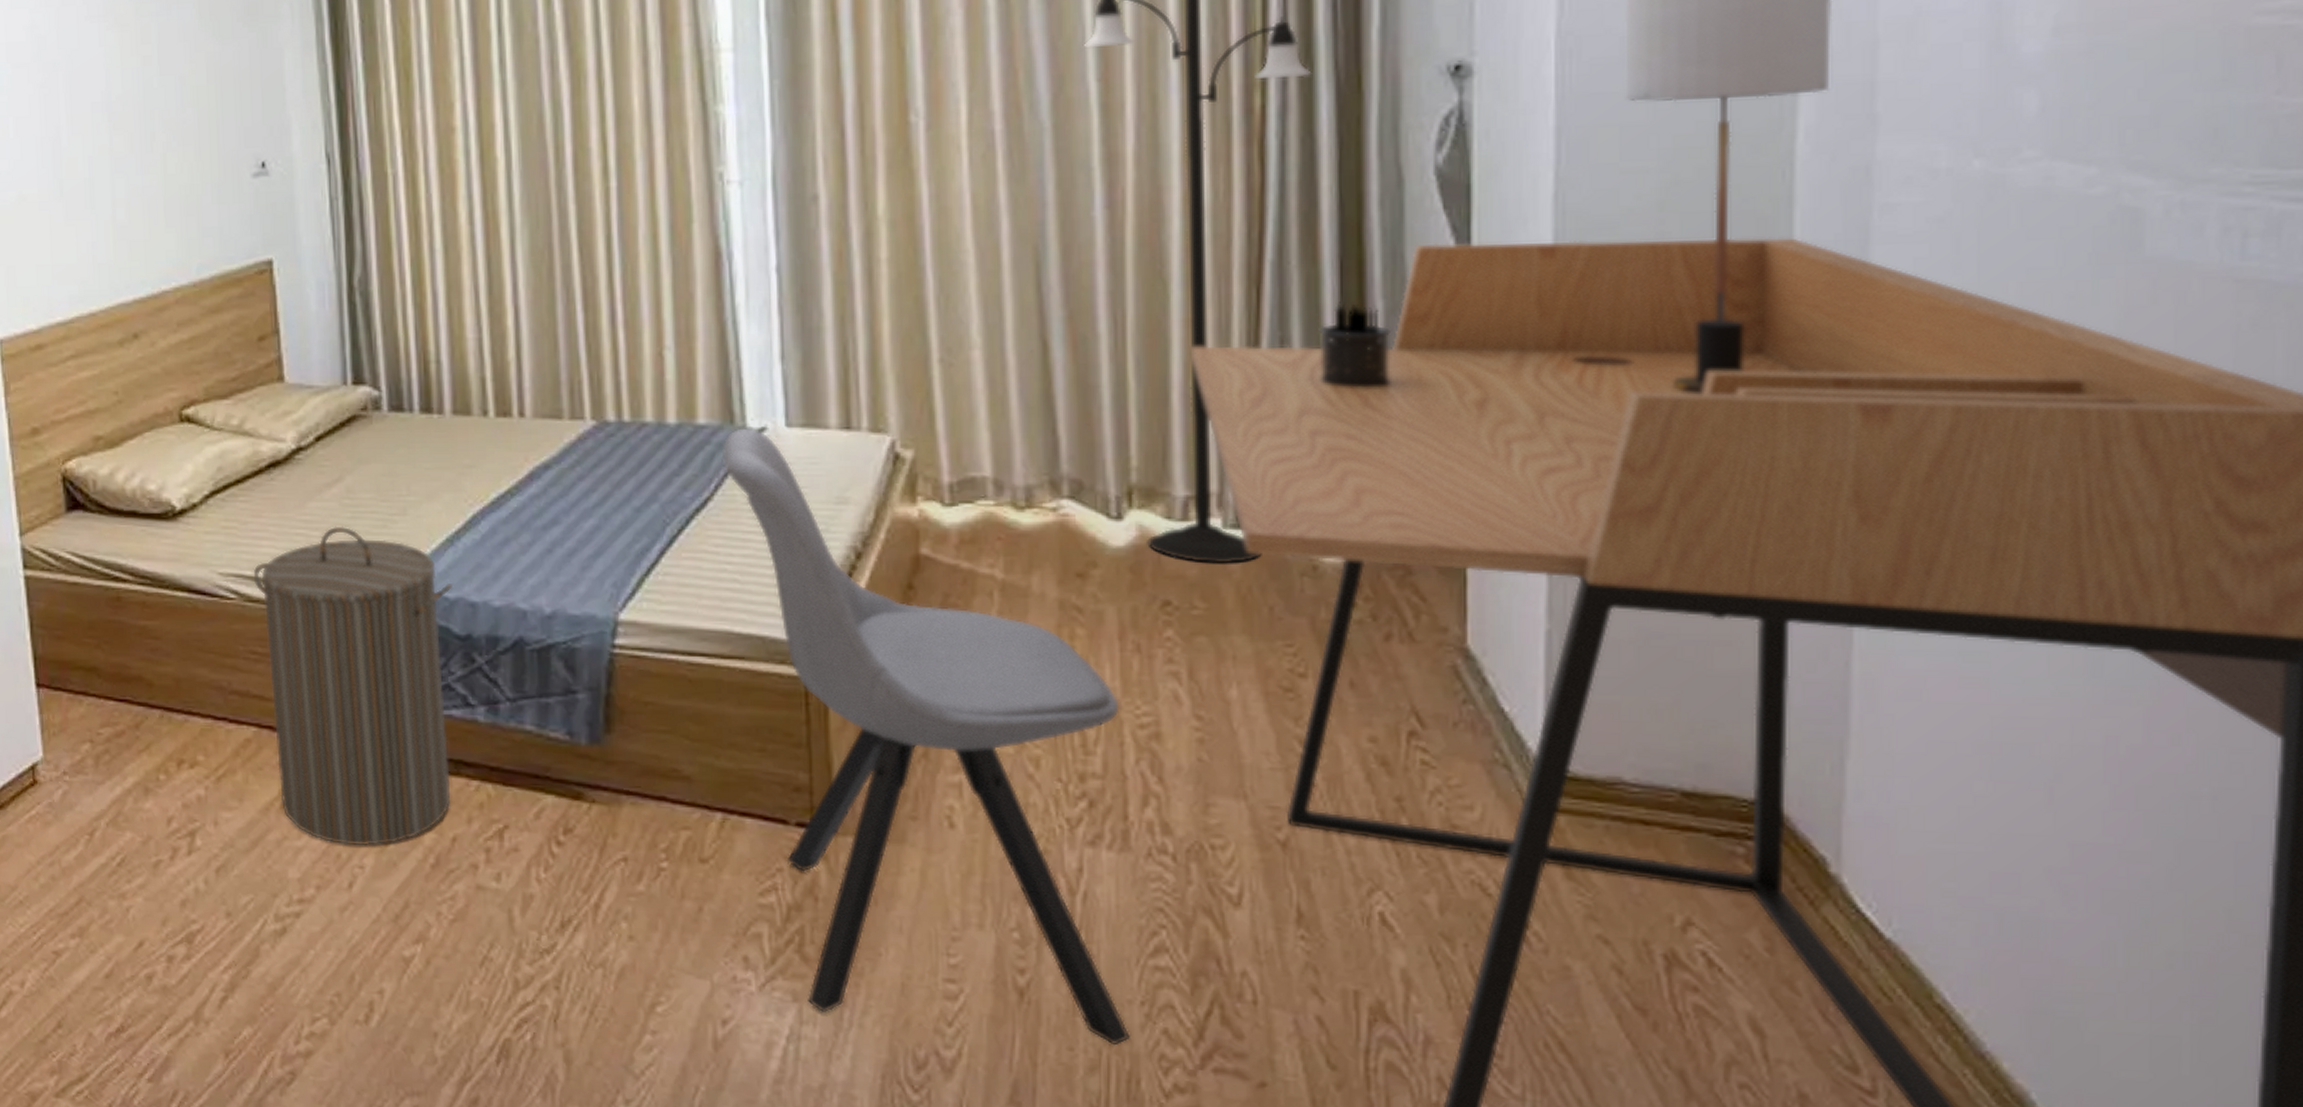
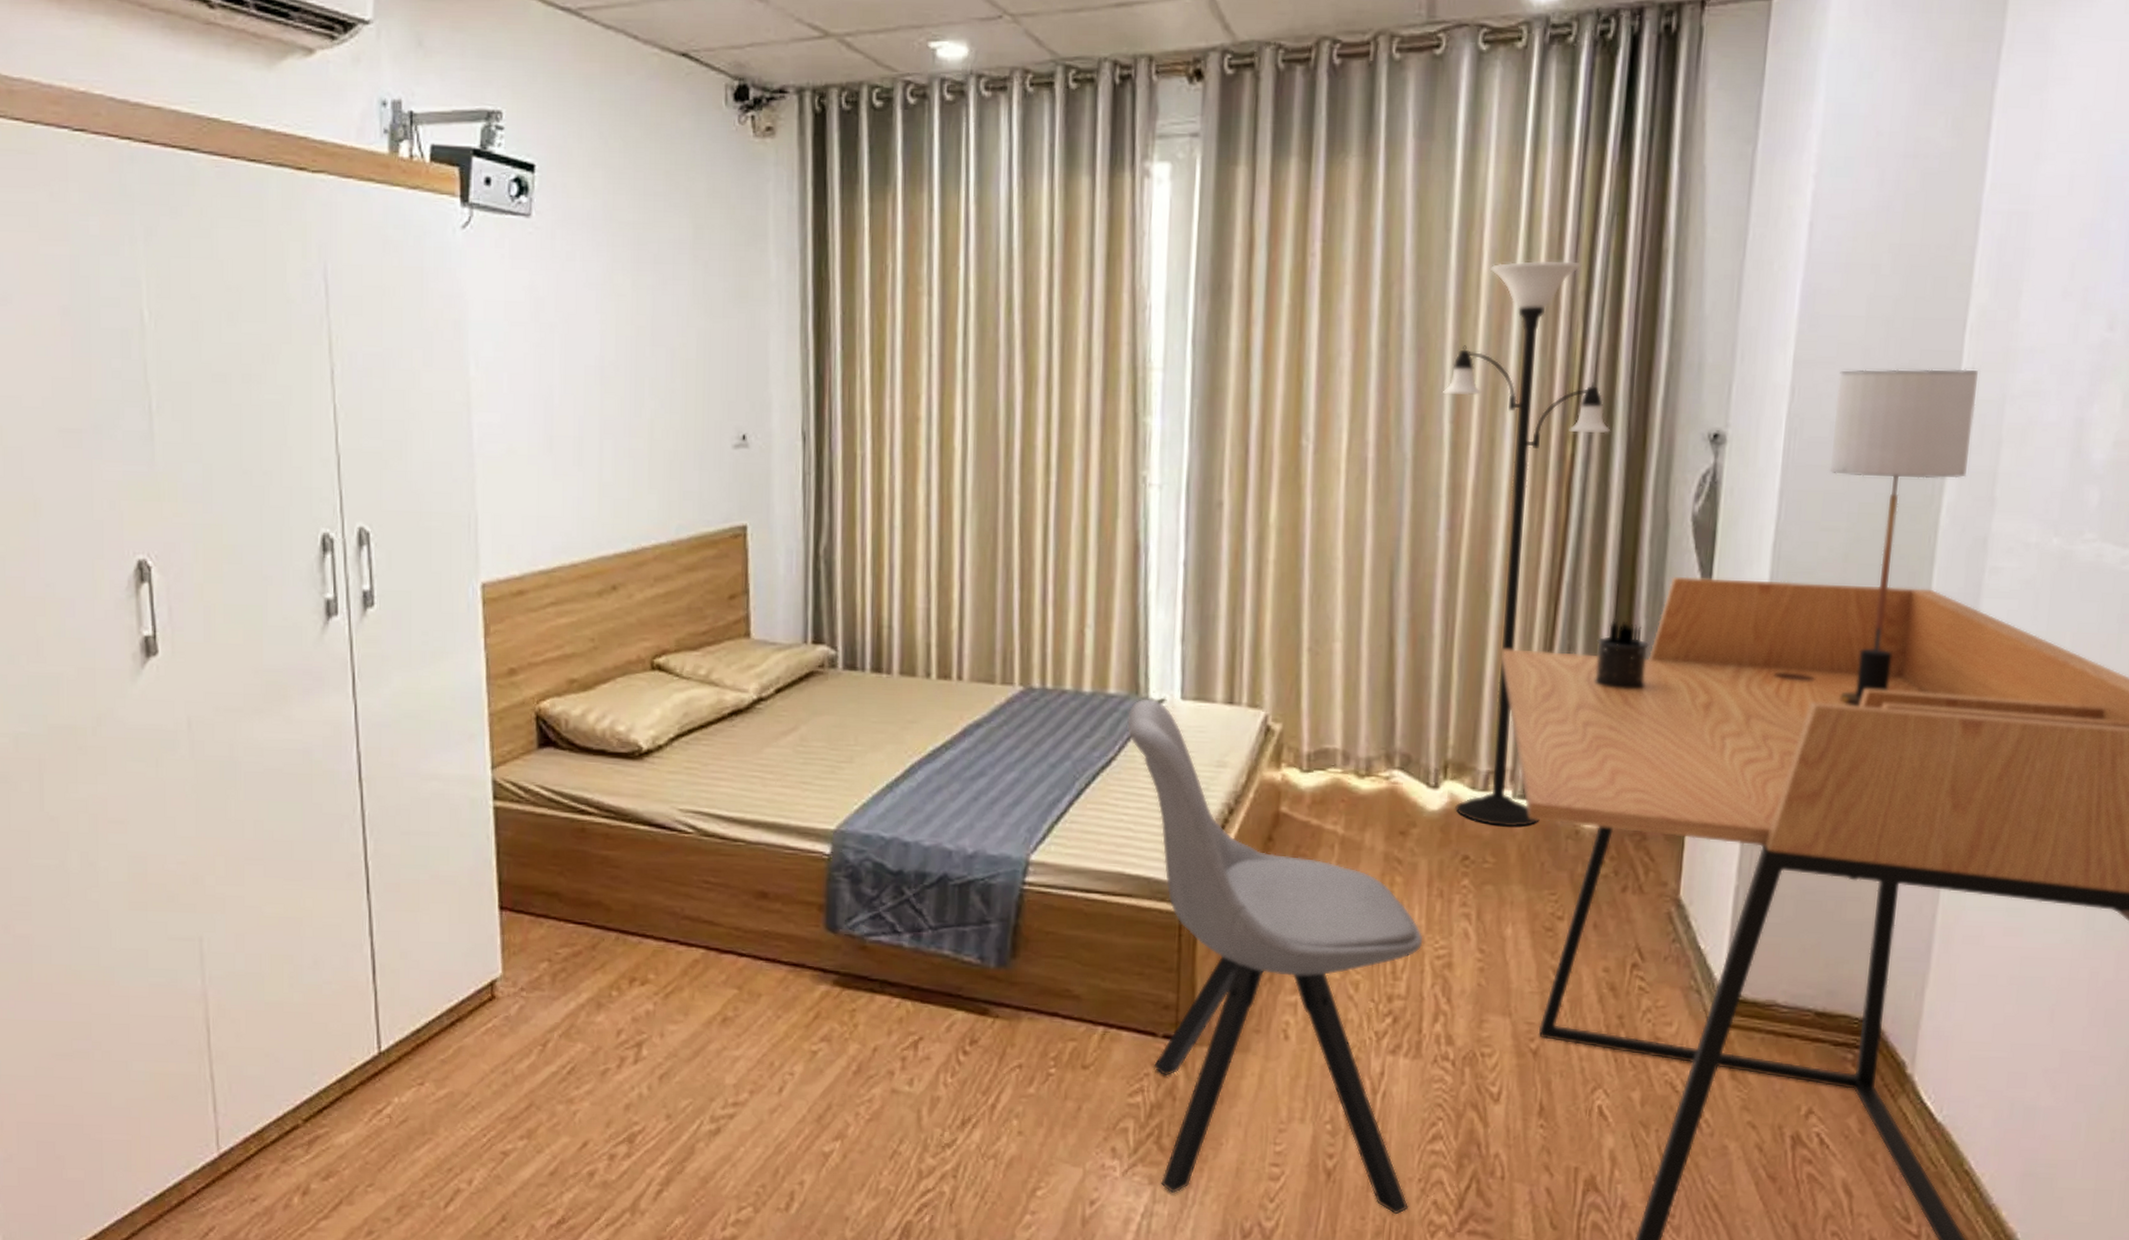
laundry hamper: present [253,526,452,846] -> none [710,770,889,1056]

